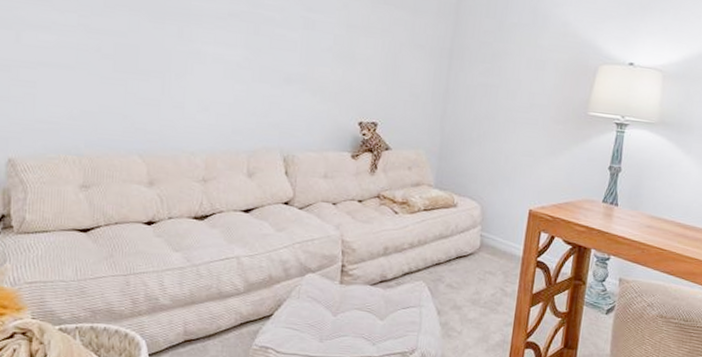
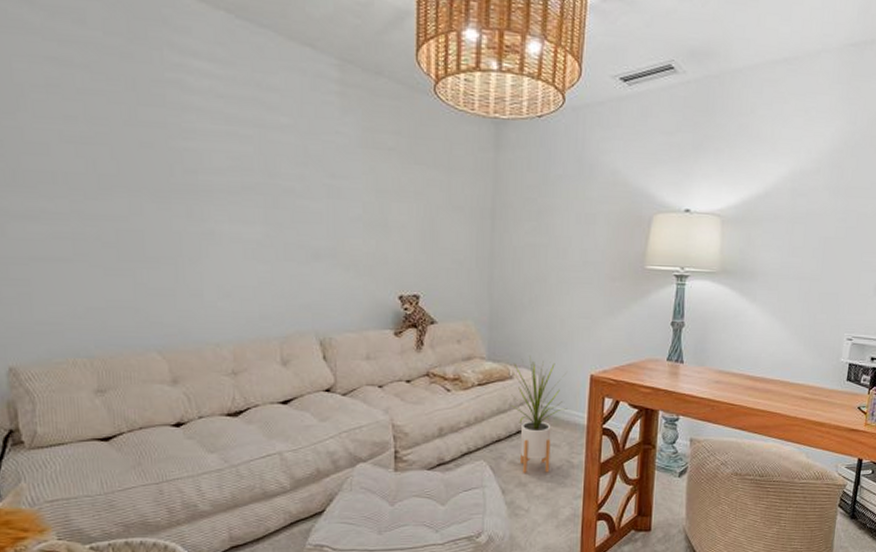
house plant: none [448,187,507,298] -> present [504,356,568,473]

